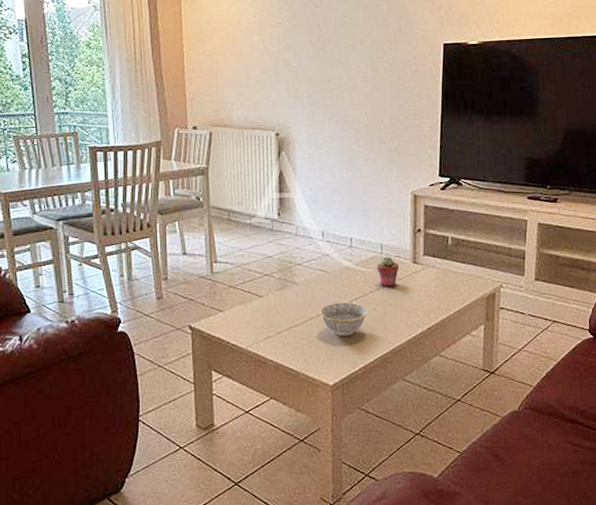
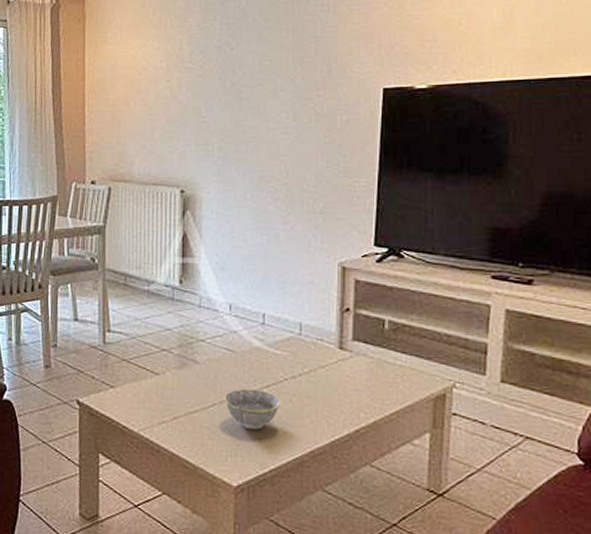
potted succulent: present [376,256,399,286] -> none [293,338,321,375]

